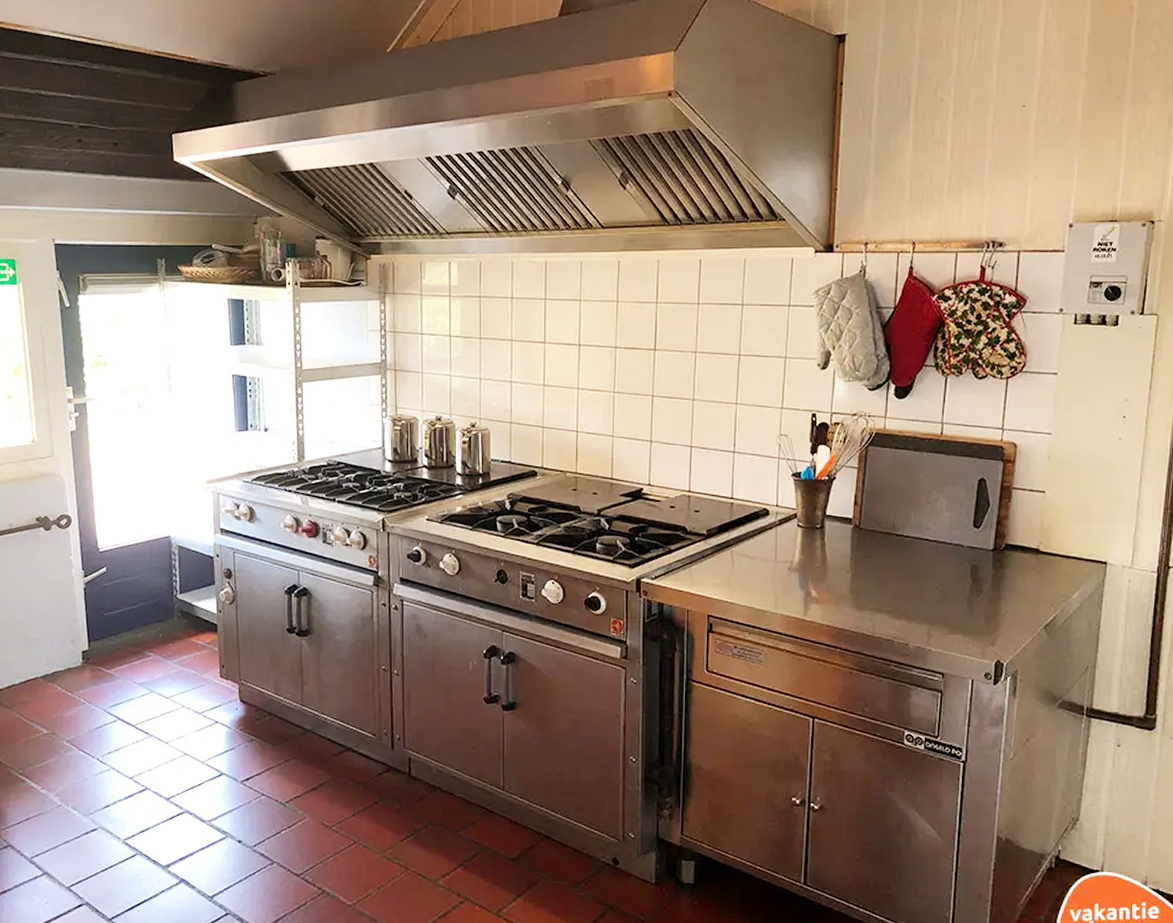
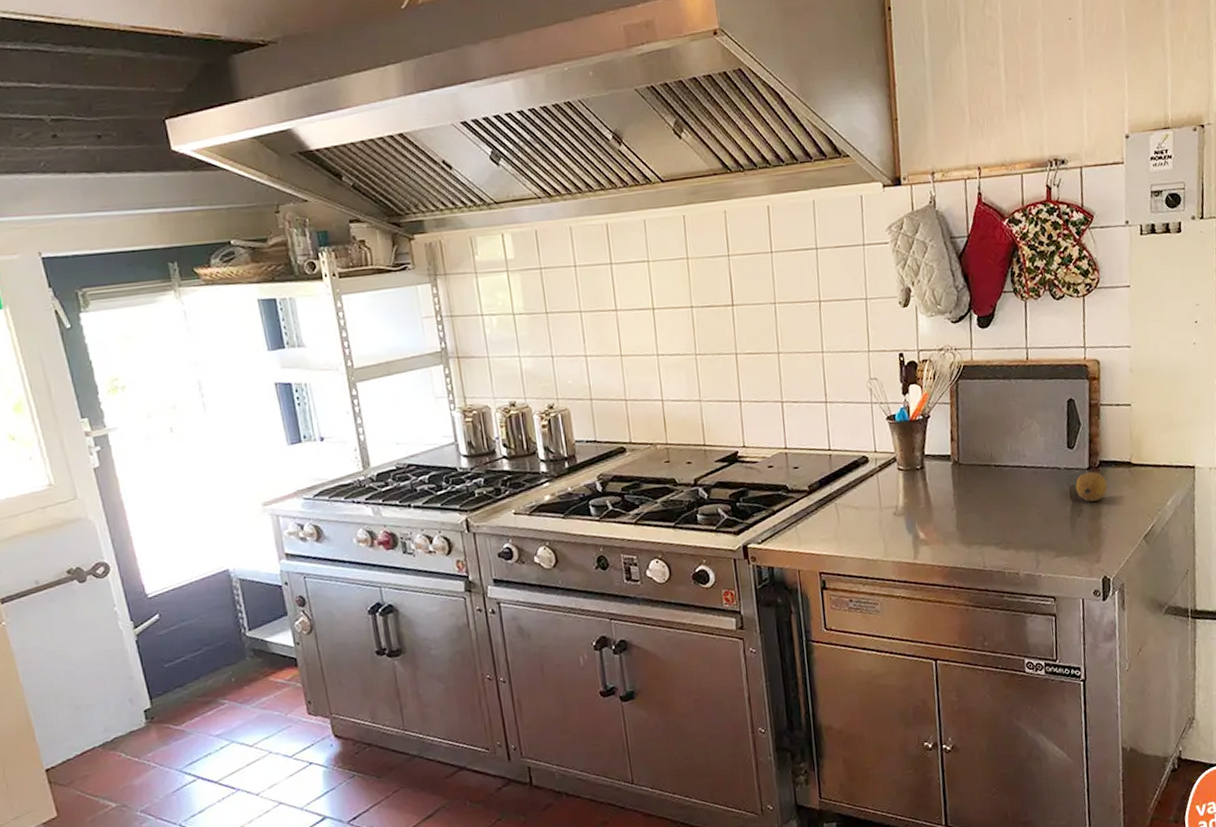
fruit: none [977,553,1011,583] -> present [1075,471,1107,502]

